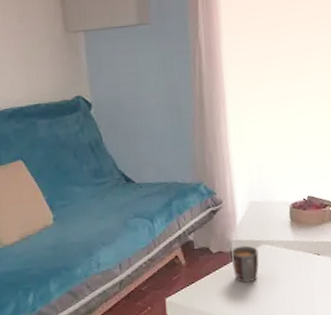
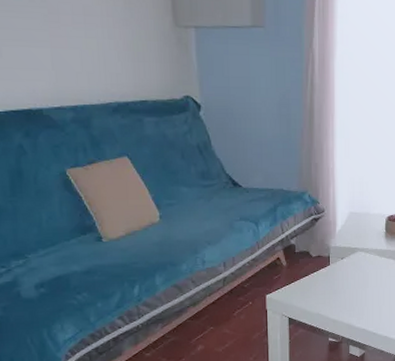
mug: present [232,245,259,283] -> none [330,251,354,285]

